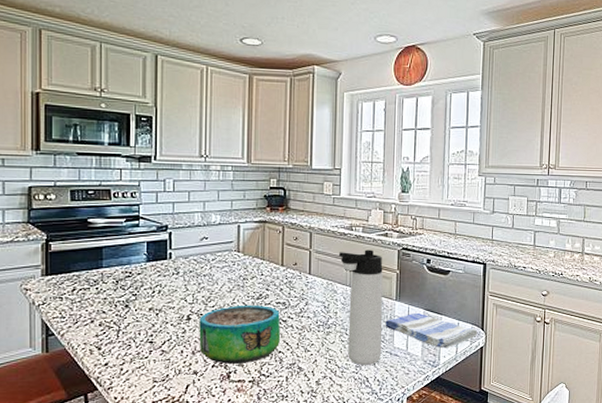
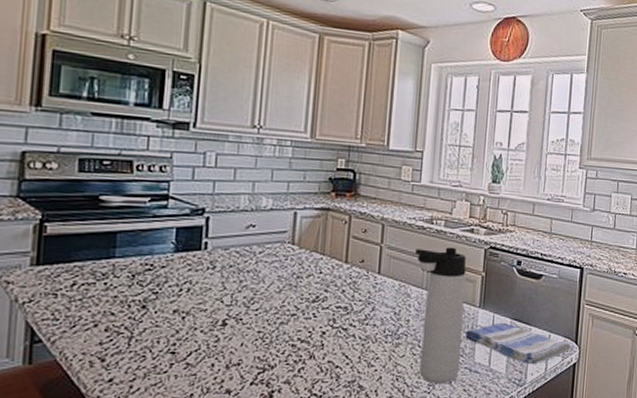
decorative bowl: present [199,304,281,364] -> none [235,308,340,381]

